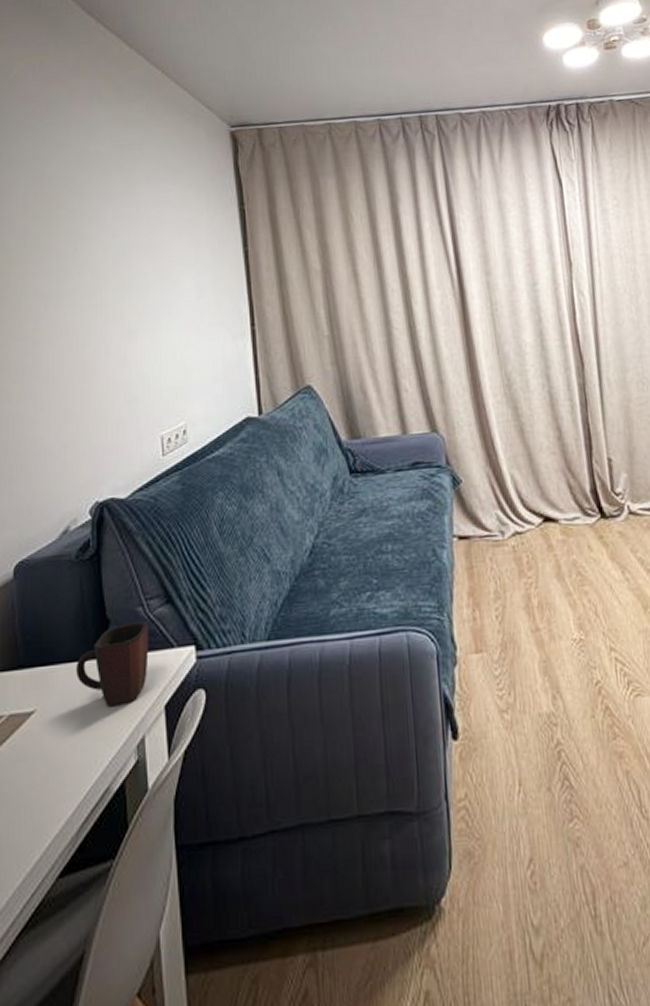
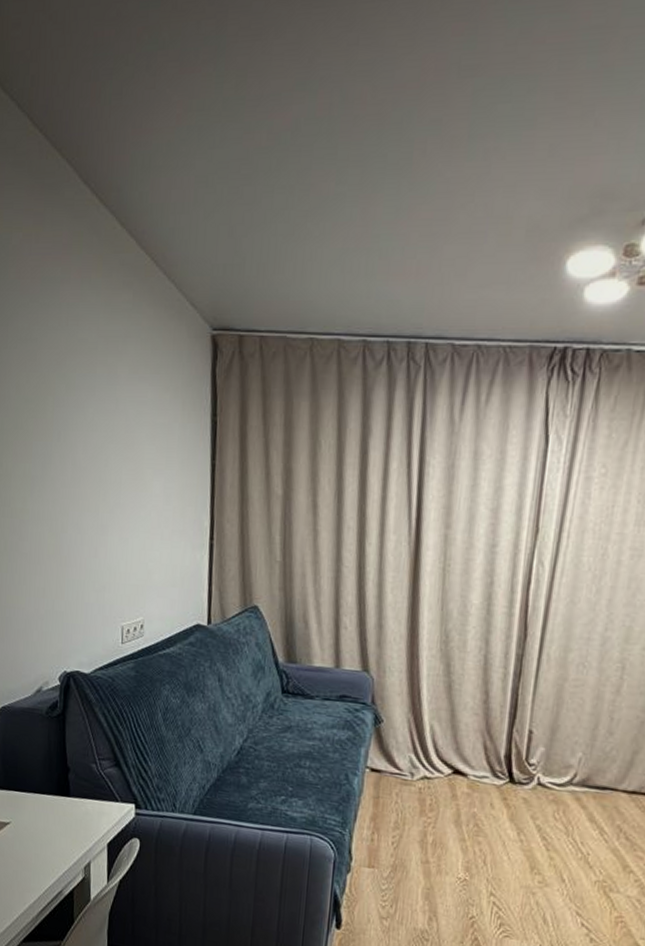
mug: present [76,620,149,707] -> none [42,774,100,835]

